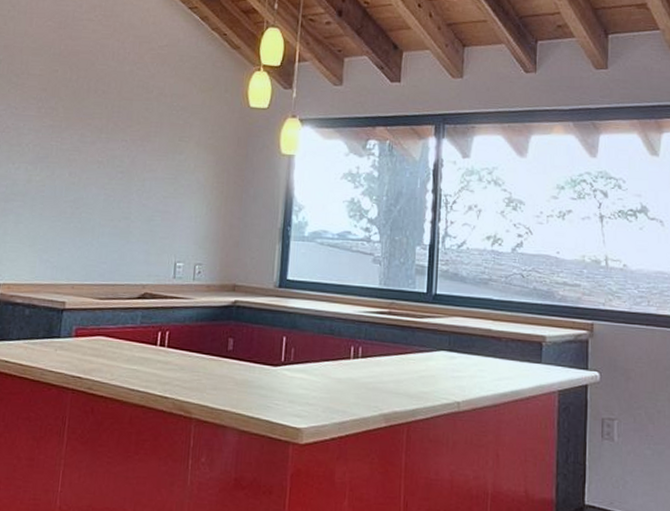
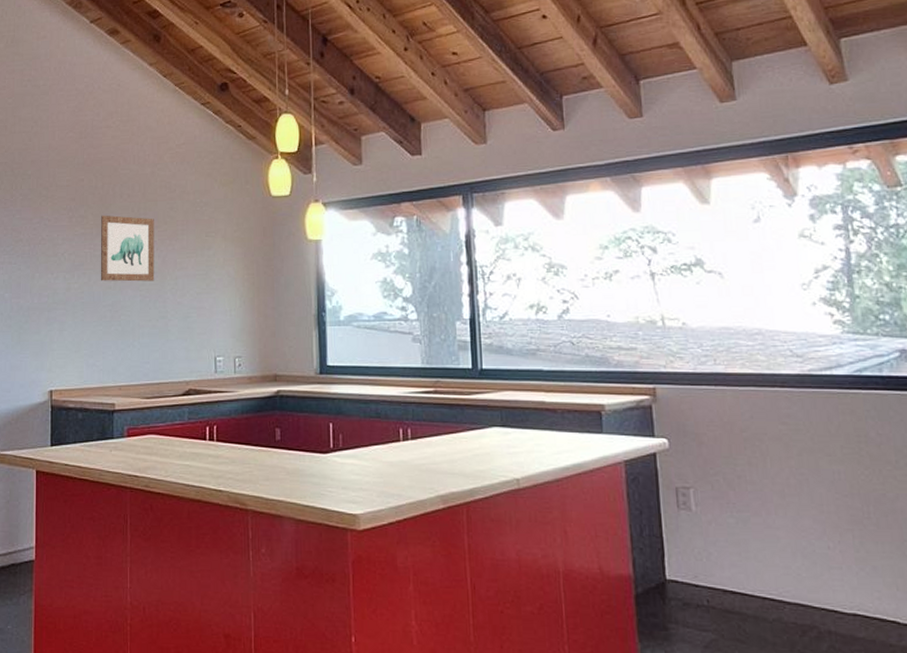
wall art: none [64,108,128,181] -> present [100,215,155,282]

